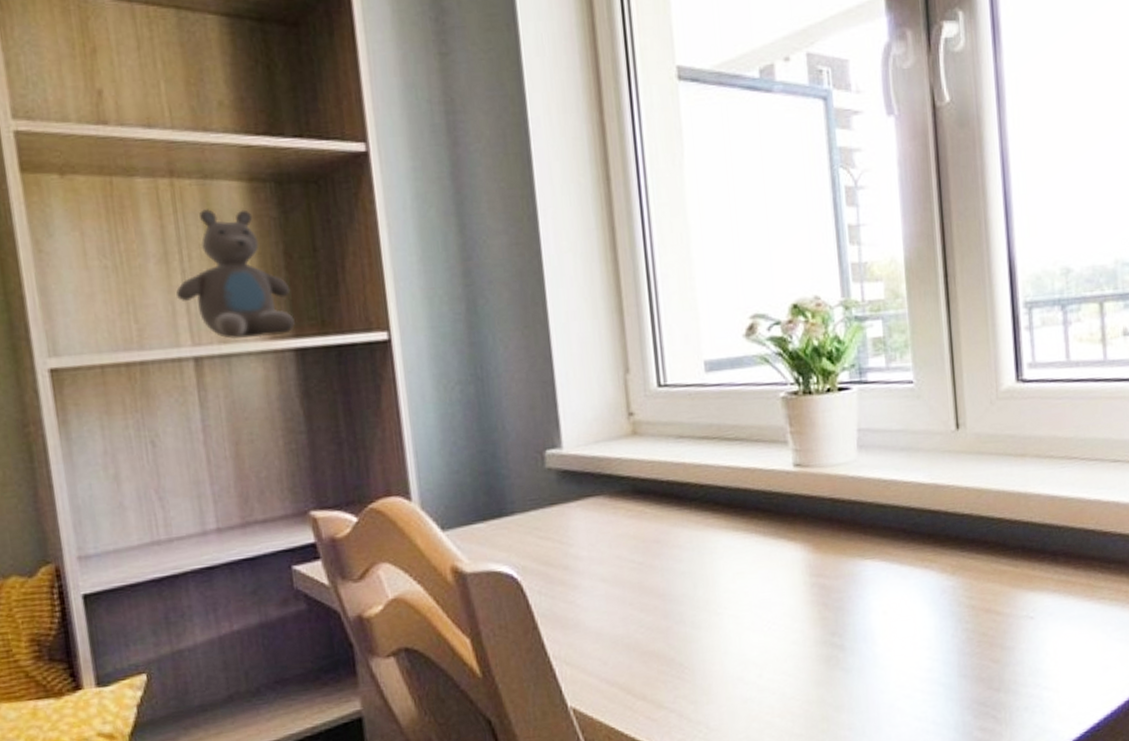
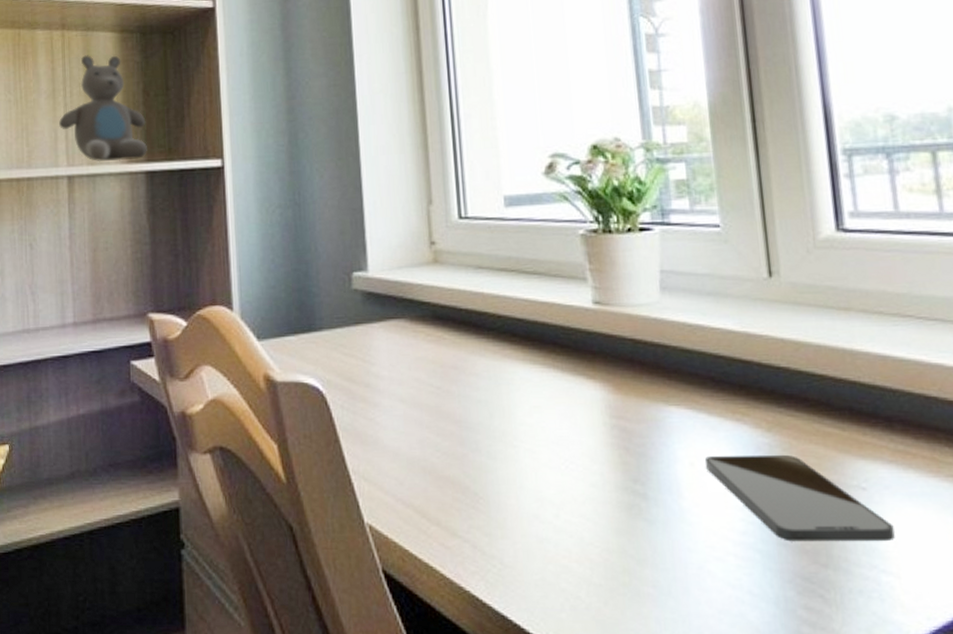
phone: none [896,594,1055,673] -> present [704,454,895,542]

